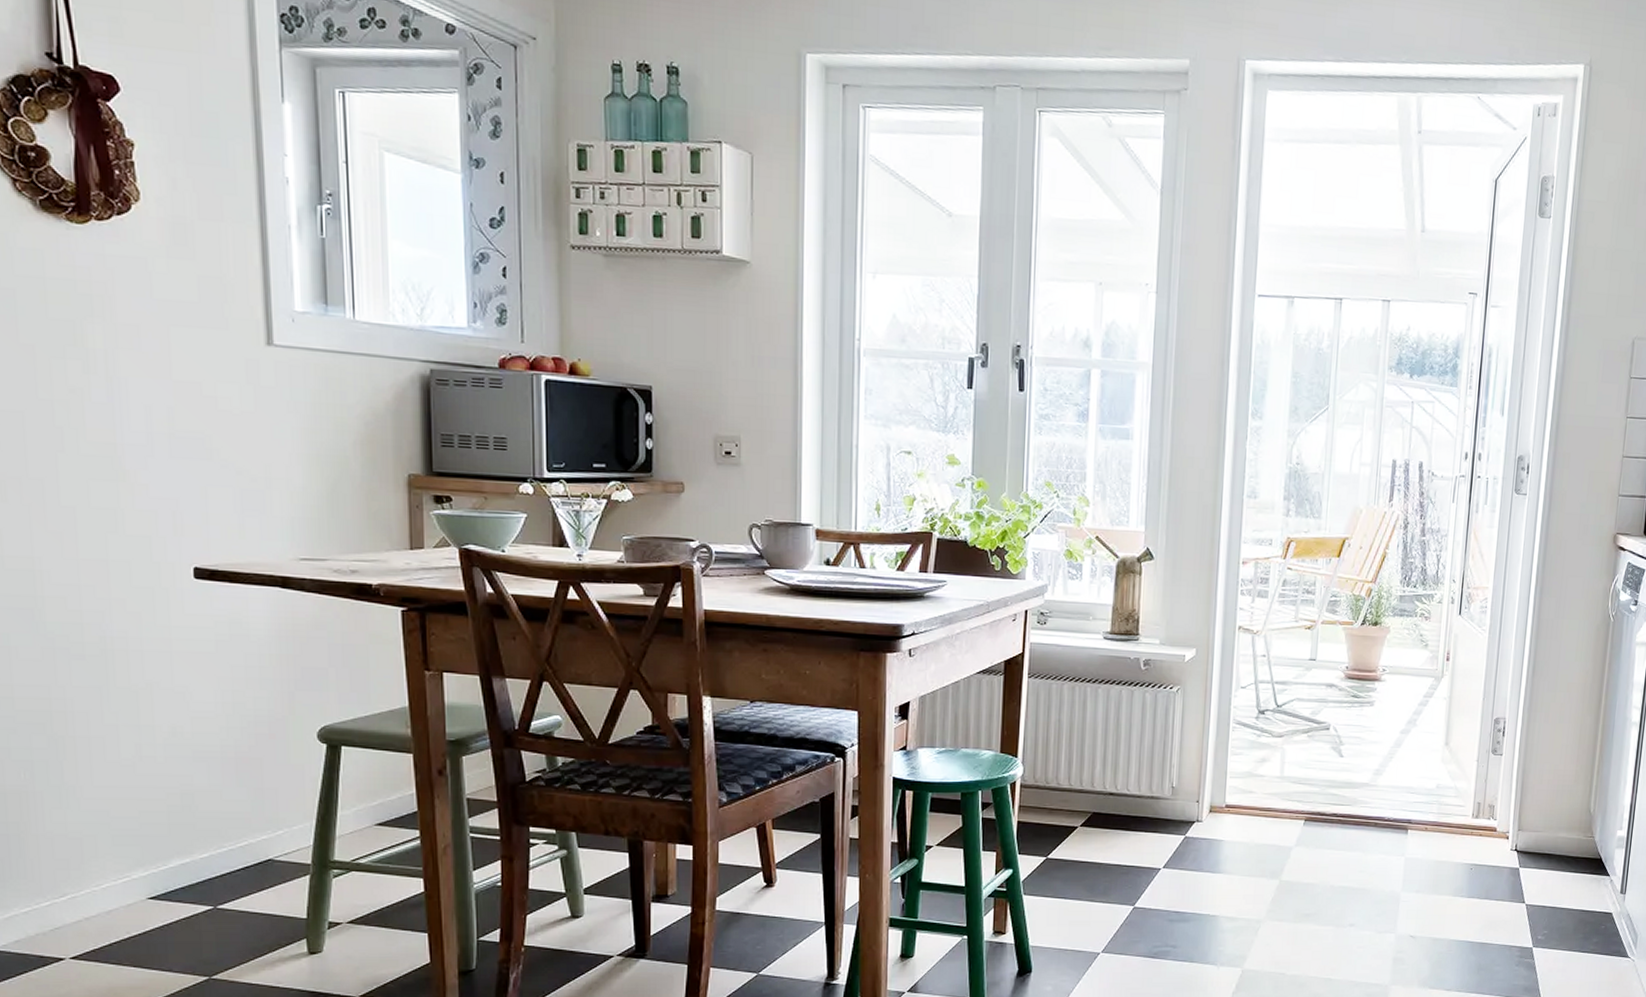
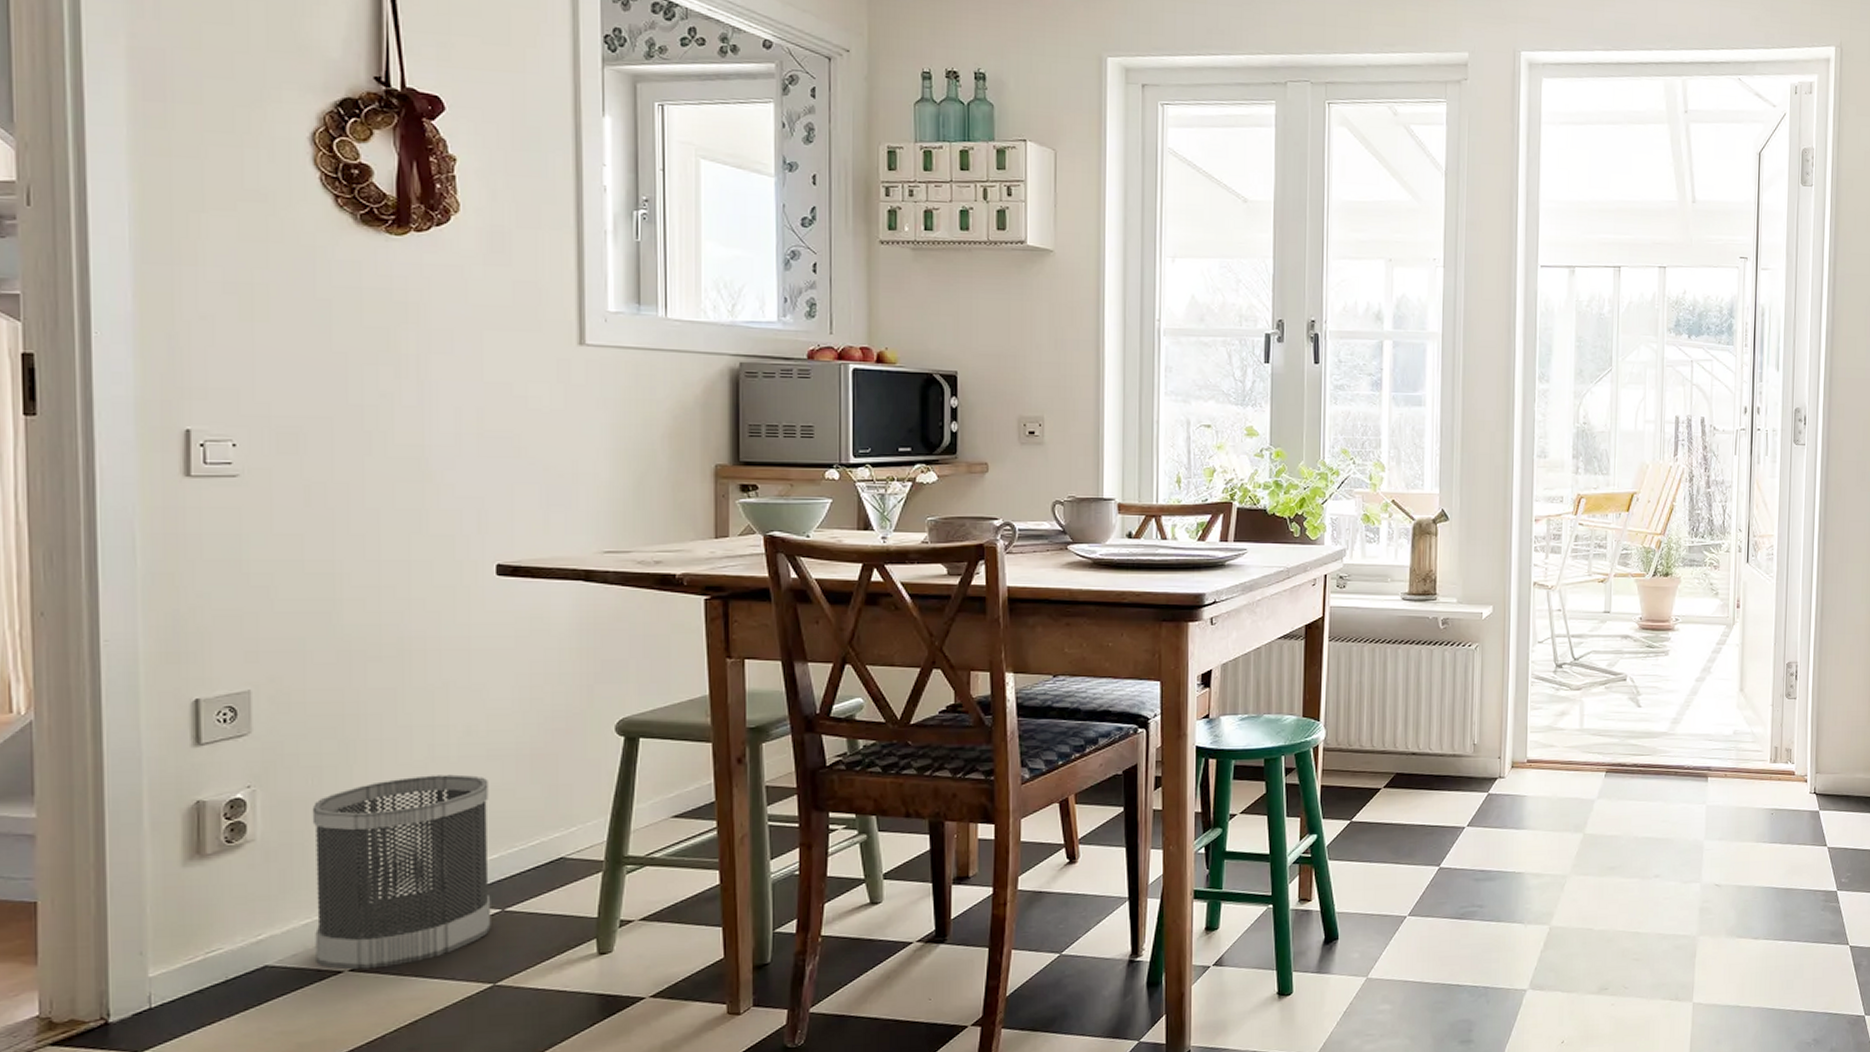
wastebasket: none [25,774,205,958] -> present [312,774,491,970]

